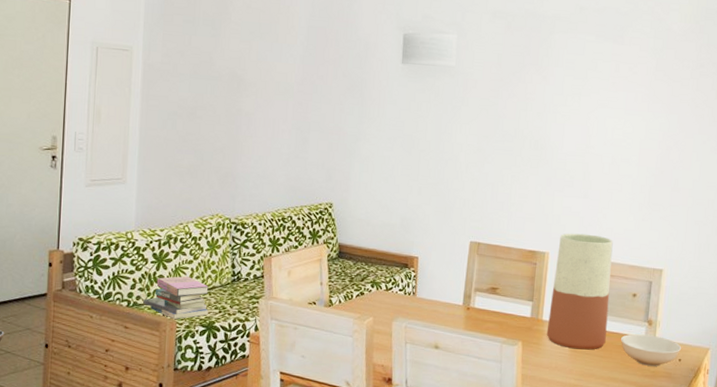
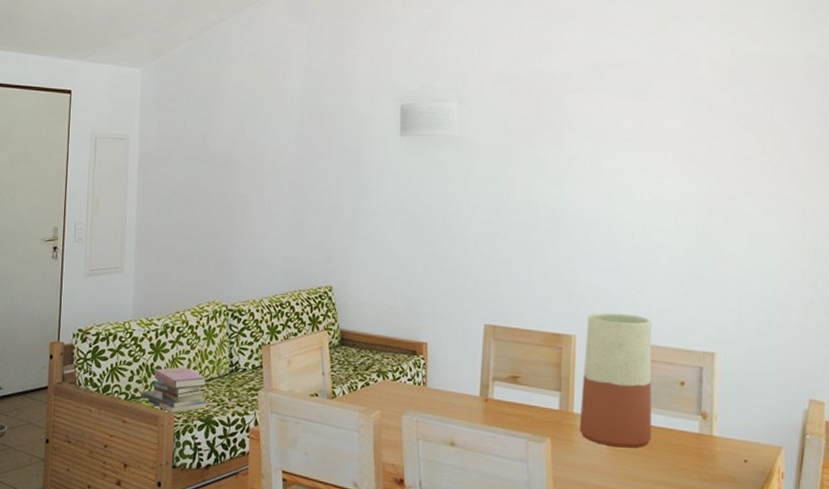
bowl: present [620,334,682,366] -> none [669,429,747,468]

